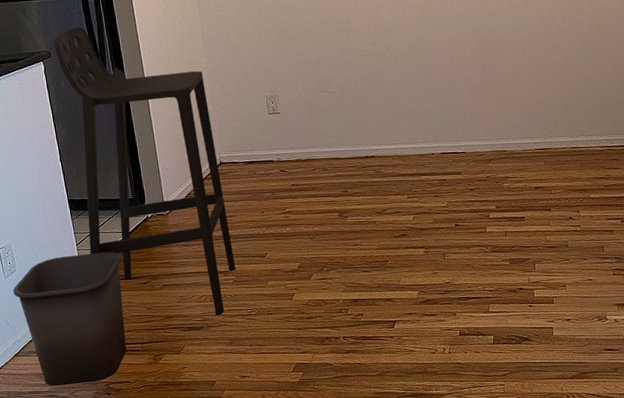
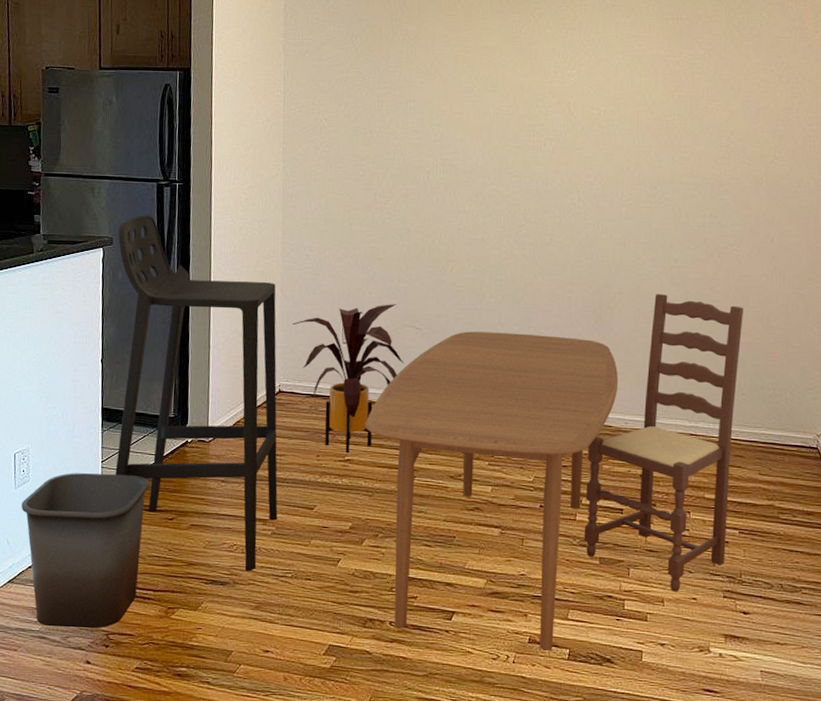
house plant: none [222,74,325,207] -> present [292,304,405,454]
dining table: none [298,81,509,342] -> present [365,331,619,651]
dining chair: none [489,32,612,277] -> present [584,293,743,592]

